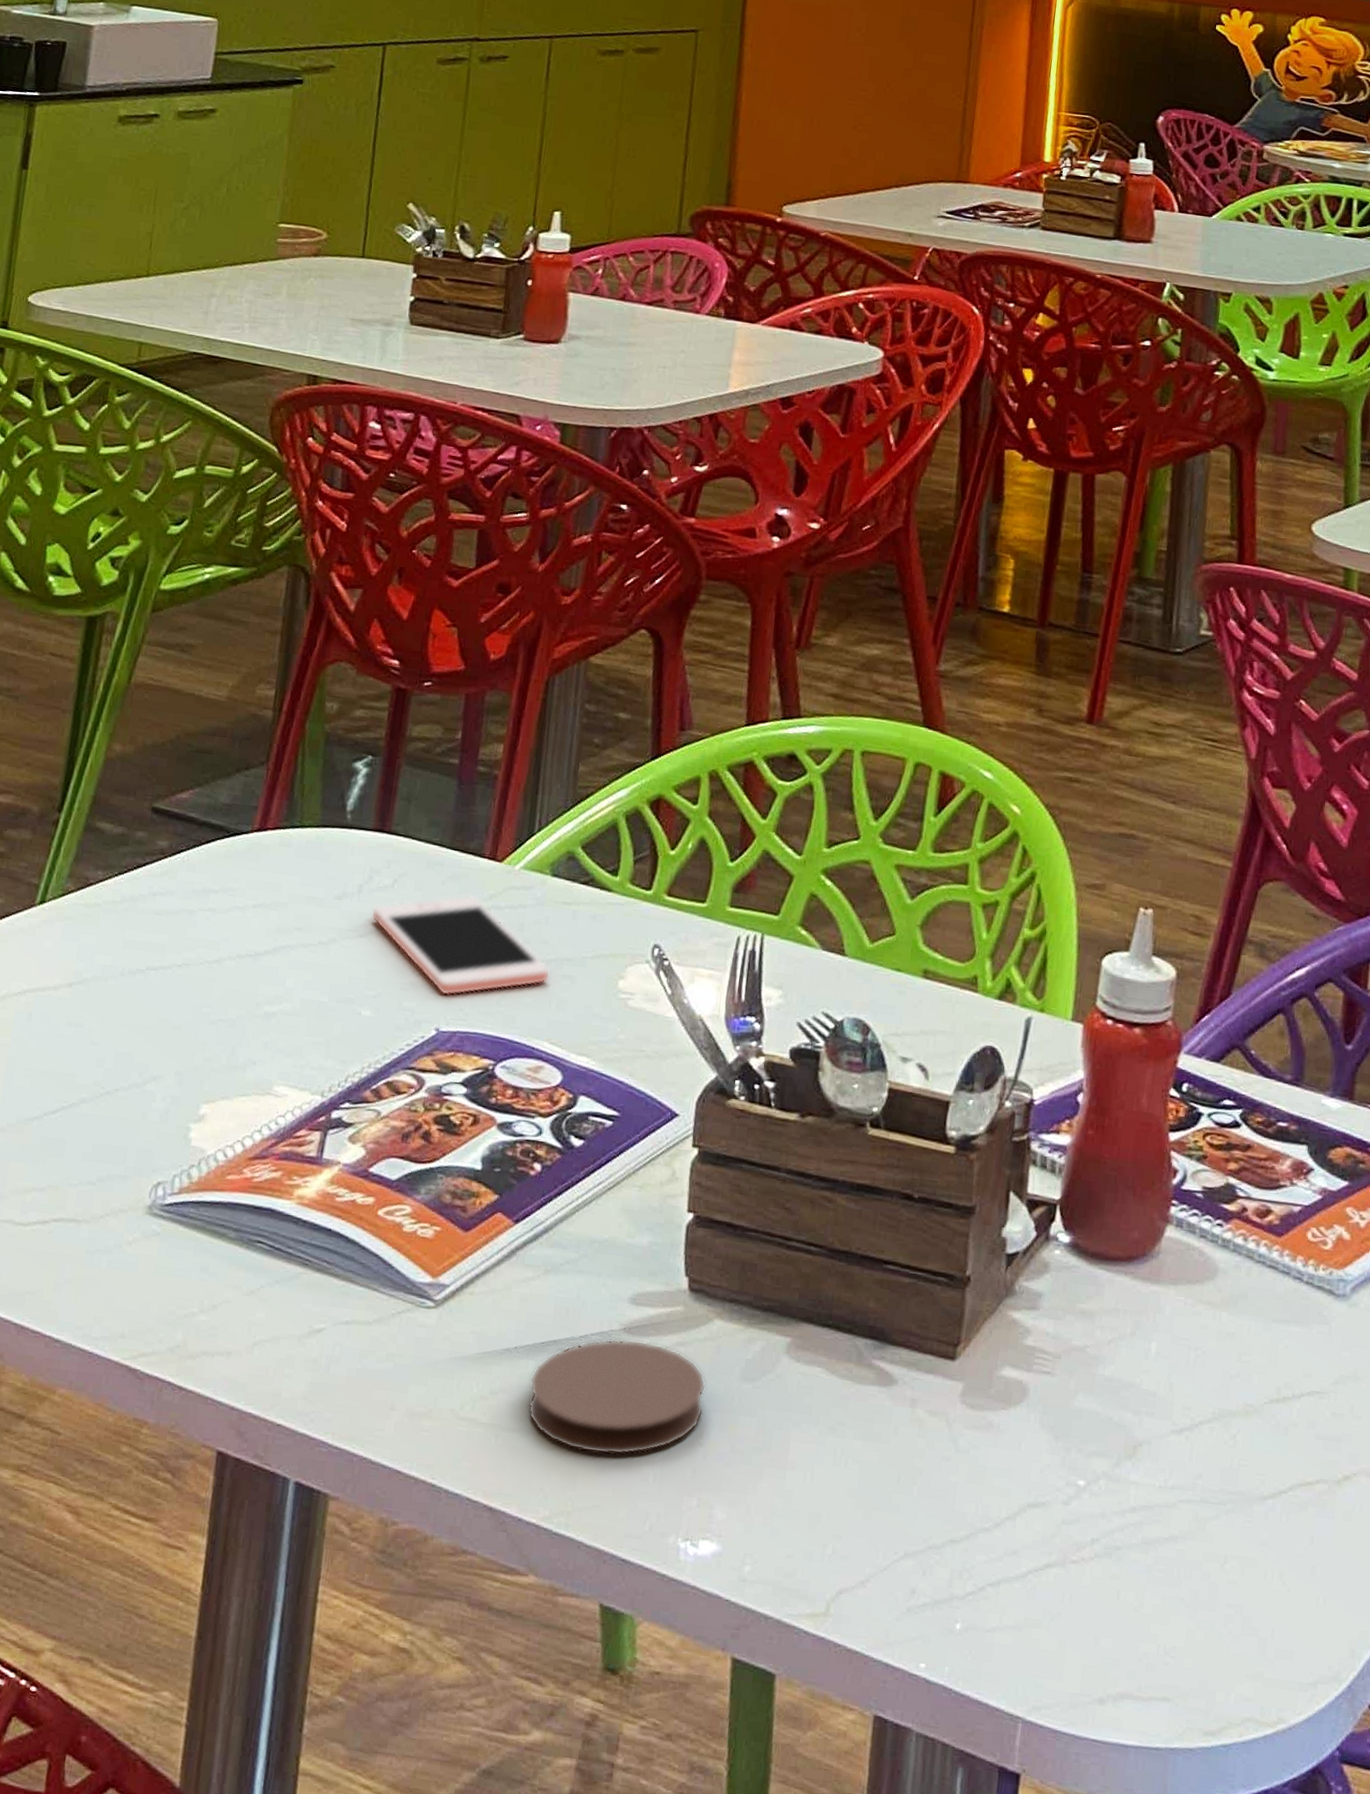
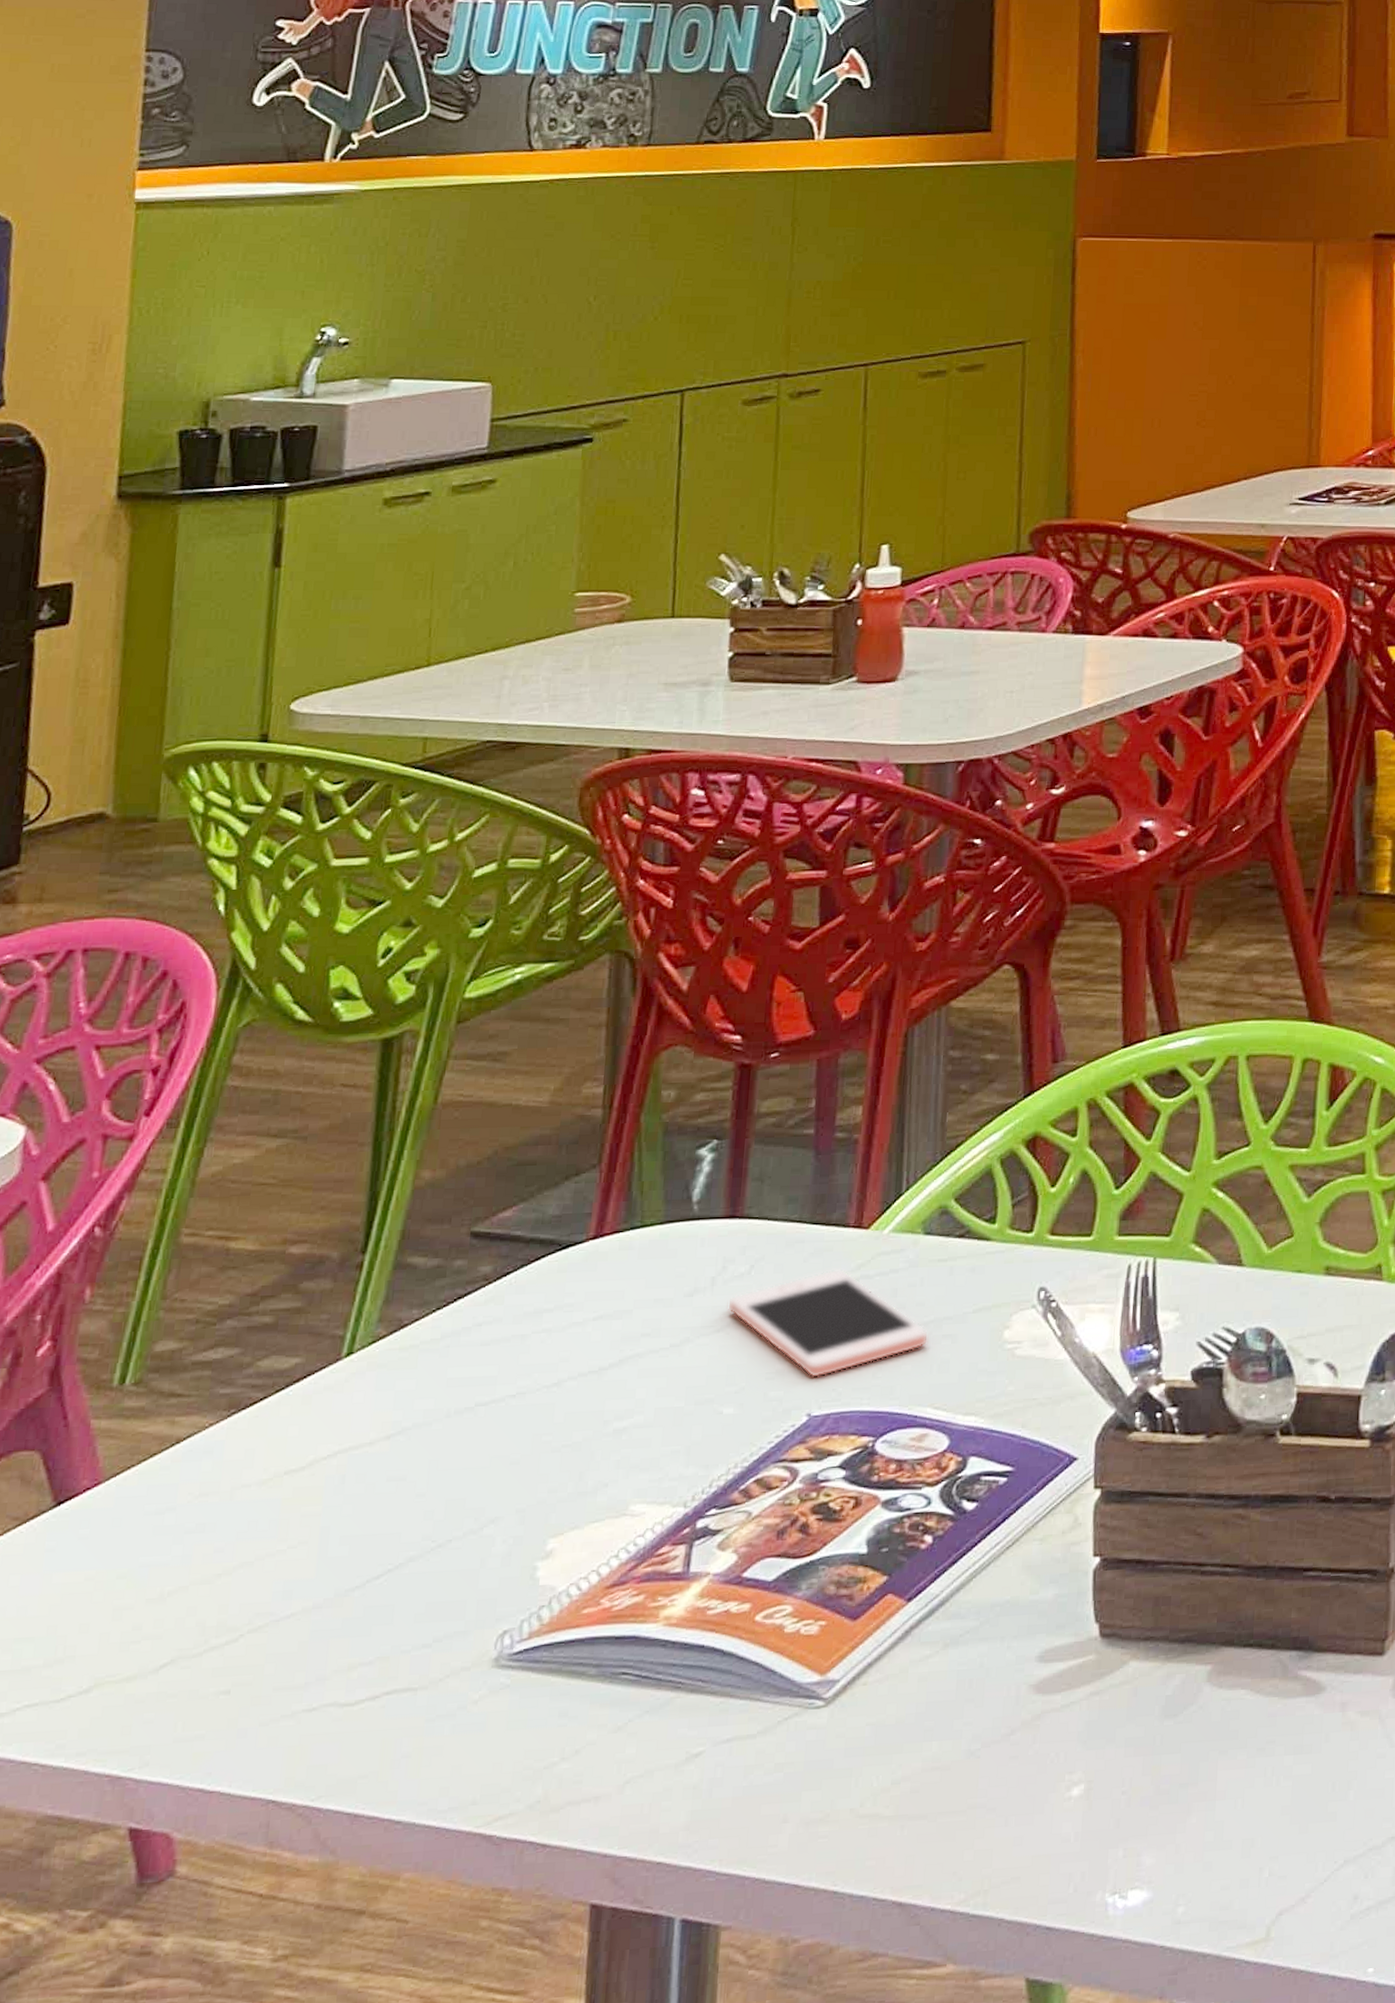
coaster: present [527,1338,707,1456] -> none [934,1697,1125,1825]

